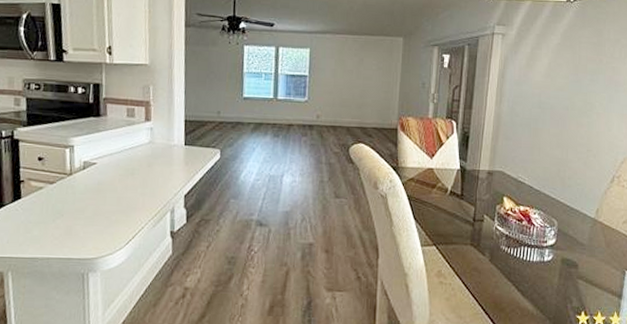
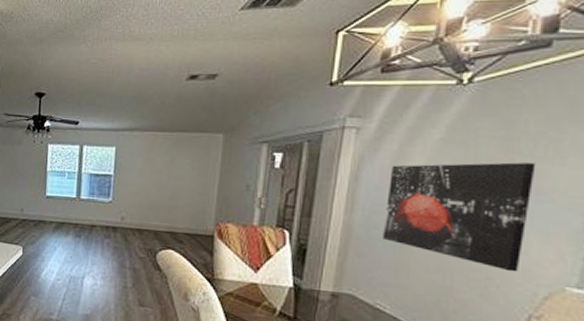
wall art: none [522,62,615,145] -> present [383,162,536,272]

